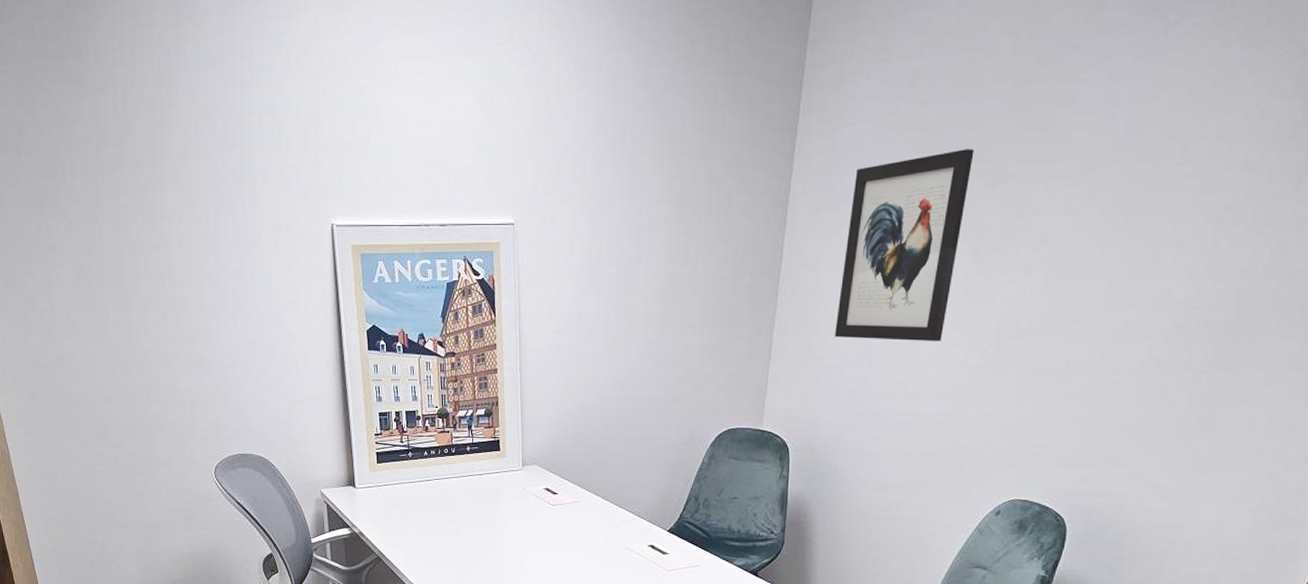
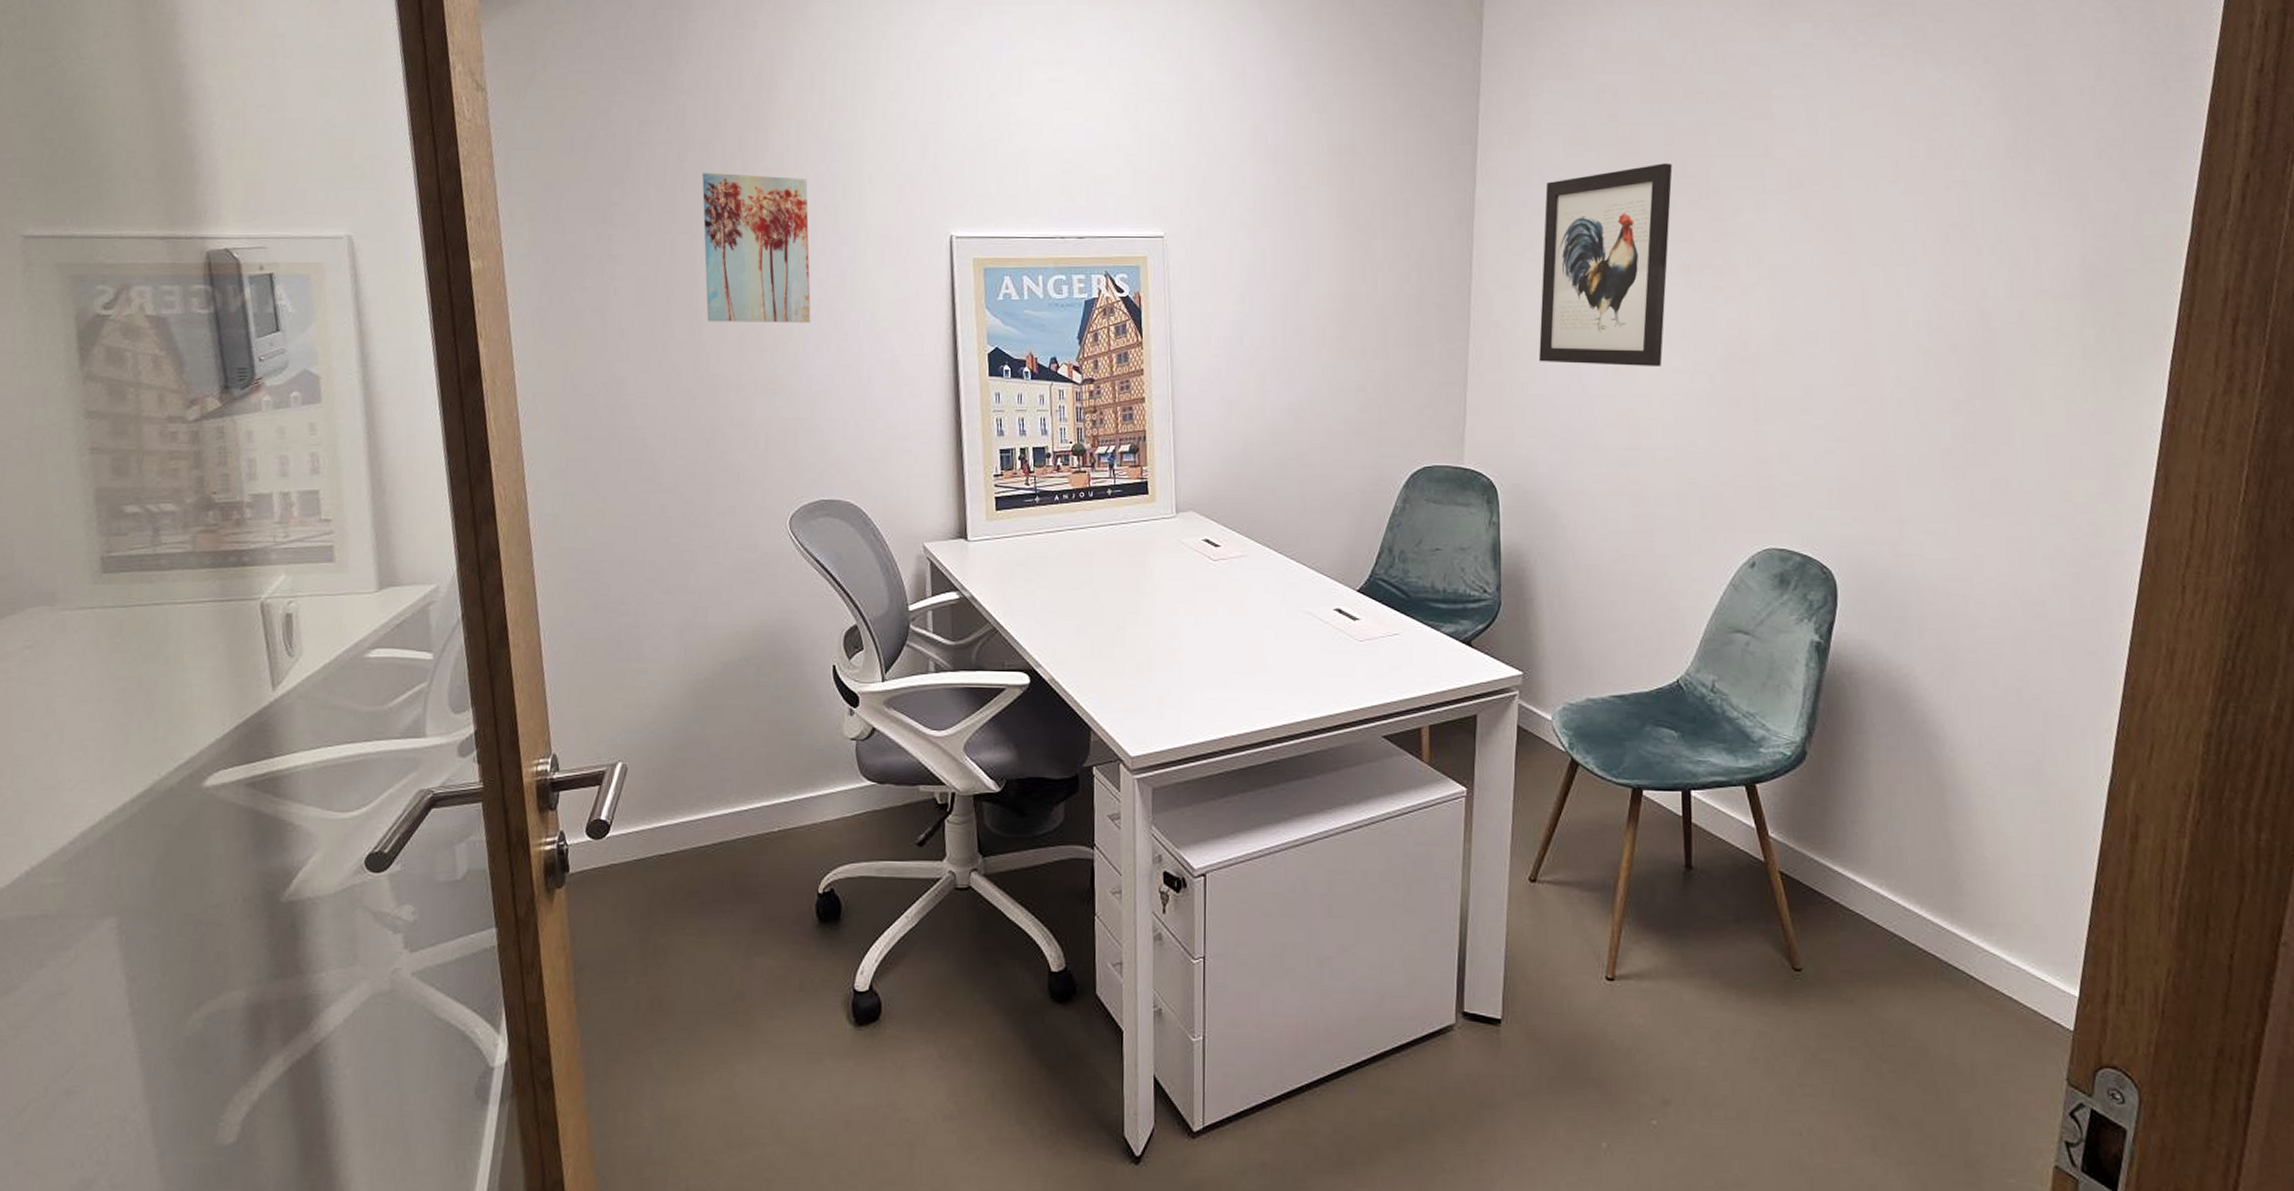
wall art: none [119,166,219,304] -> present [702,172,811,323]

